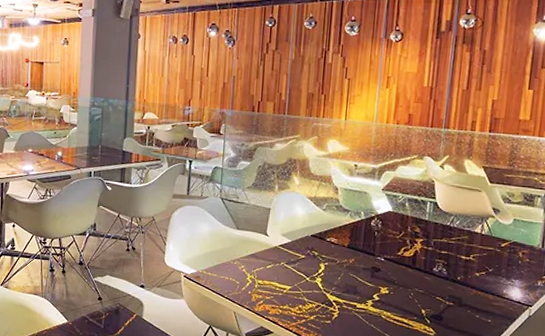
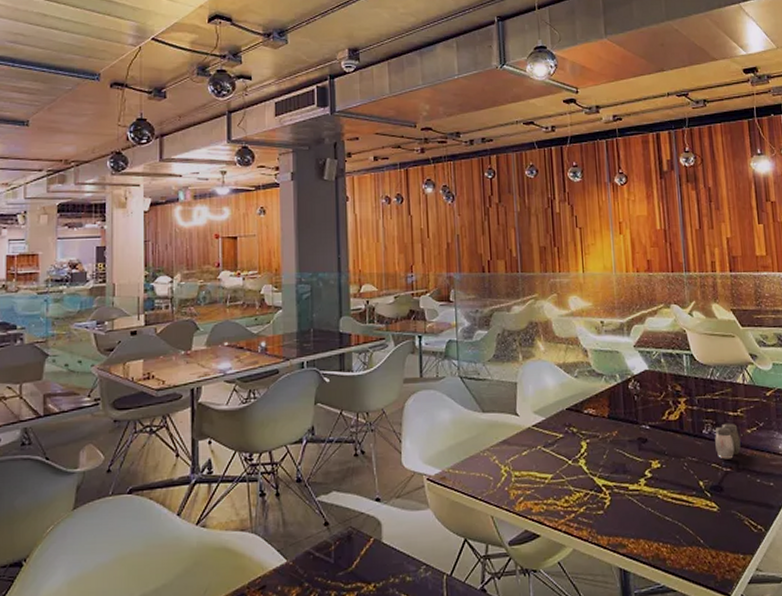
salt and pepper shaker: none [442,265,468,295] -> present [715,423,741,459]

